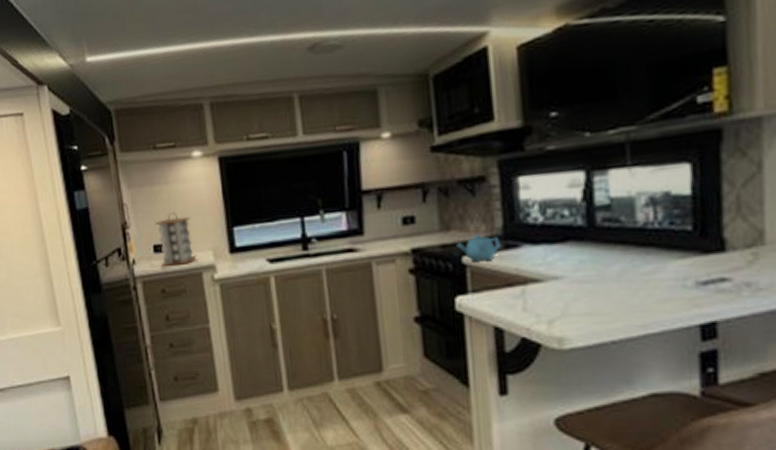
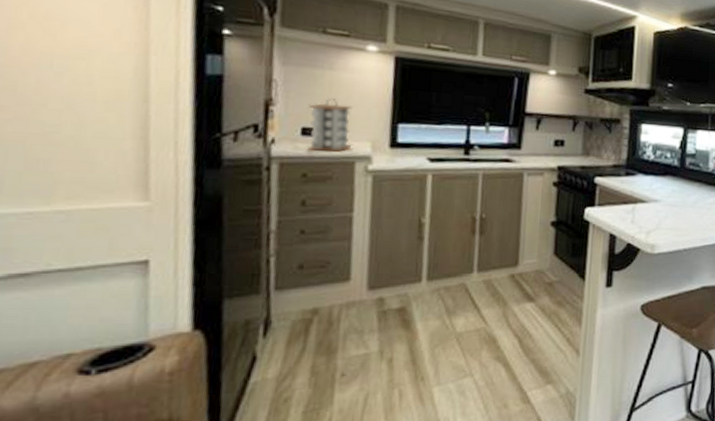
teapot: present [456,234,501,262] -> none [592,162,623,183]

